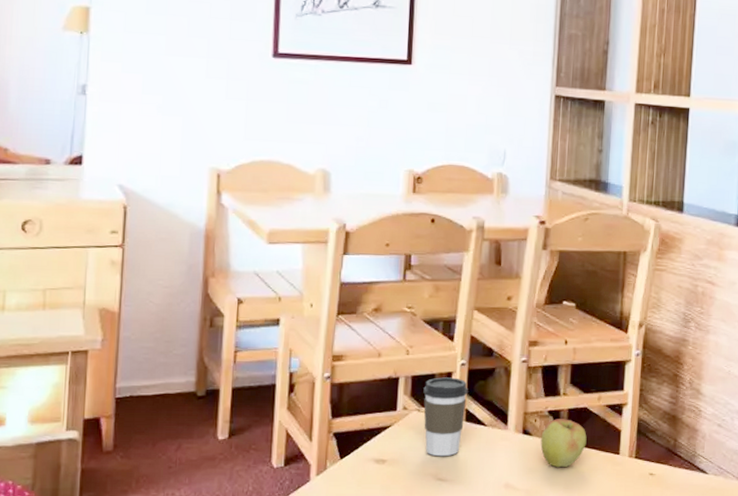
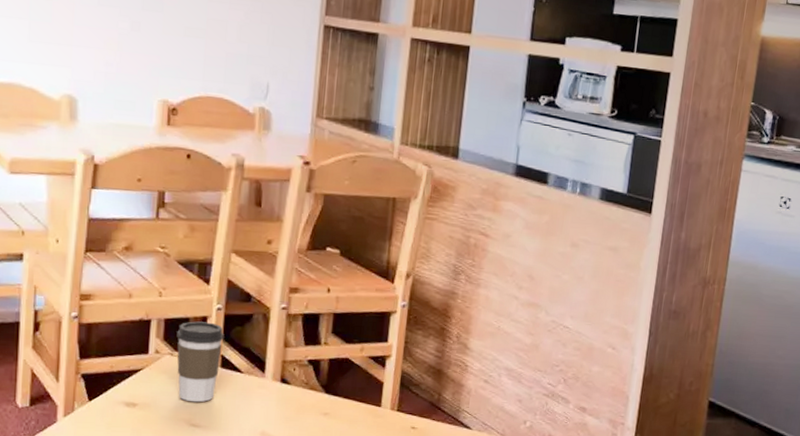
apple: present [540,419,587,468] -> none [299,368,348,418]

